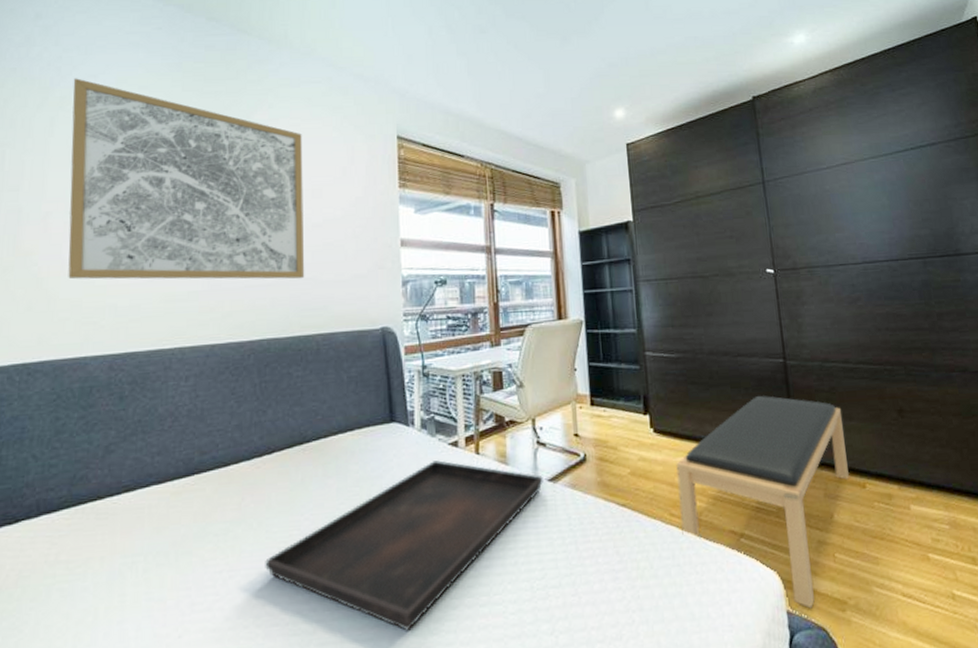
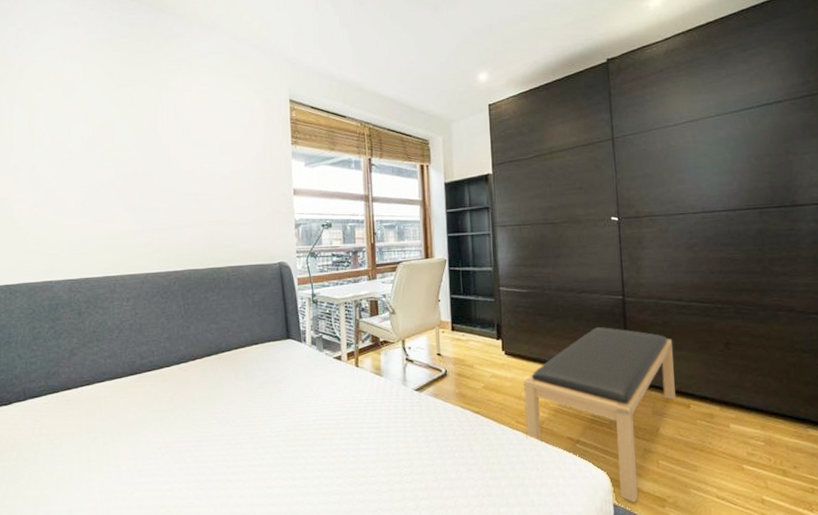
wall art: present [68,78,305,280] -> none [28,53,216,222]
serving tray: present [265,460,545,631] -> none [192,371,412,500]

